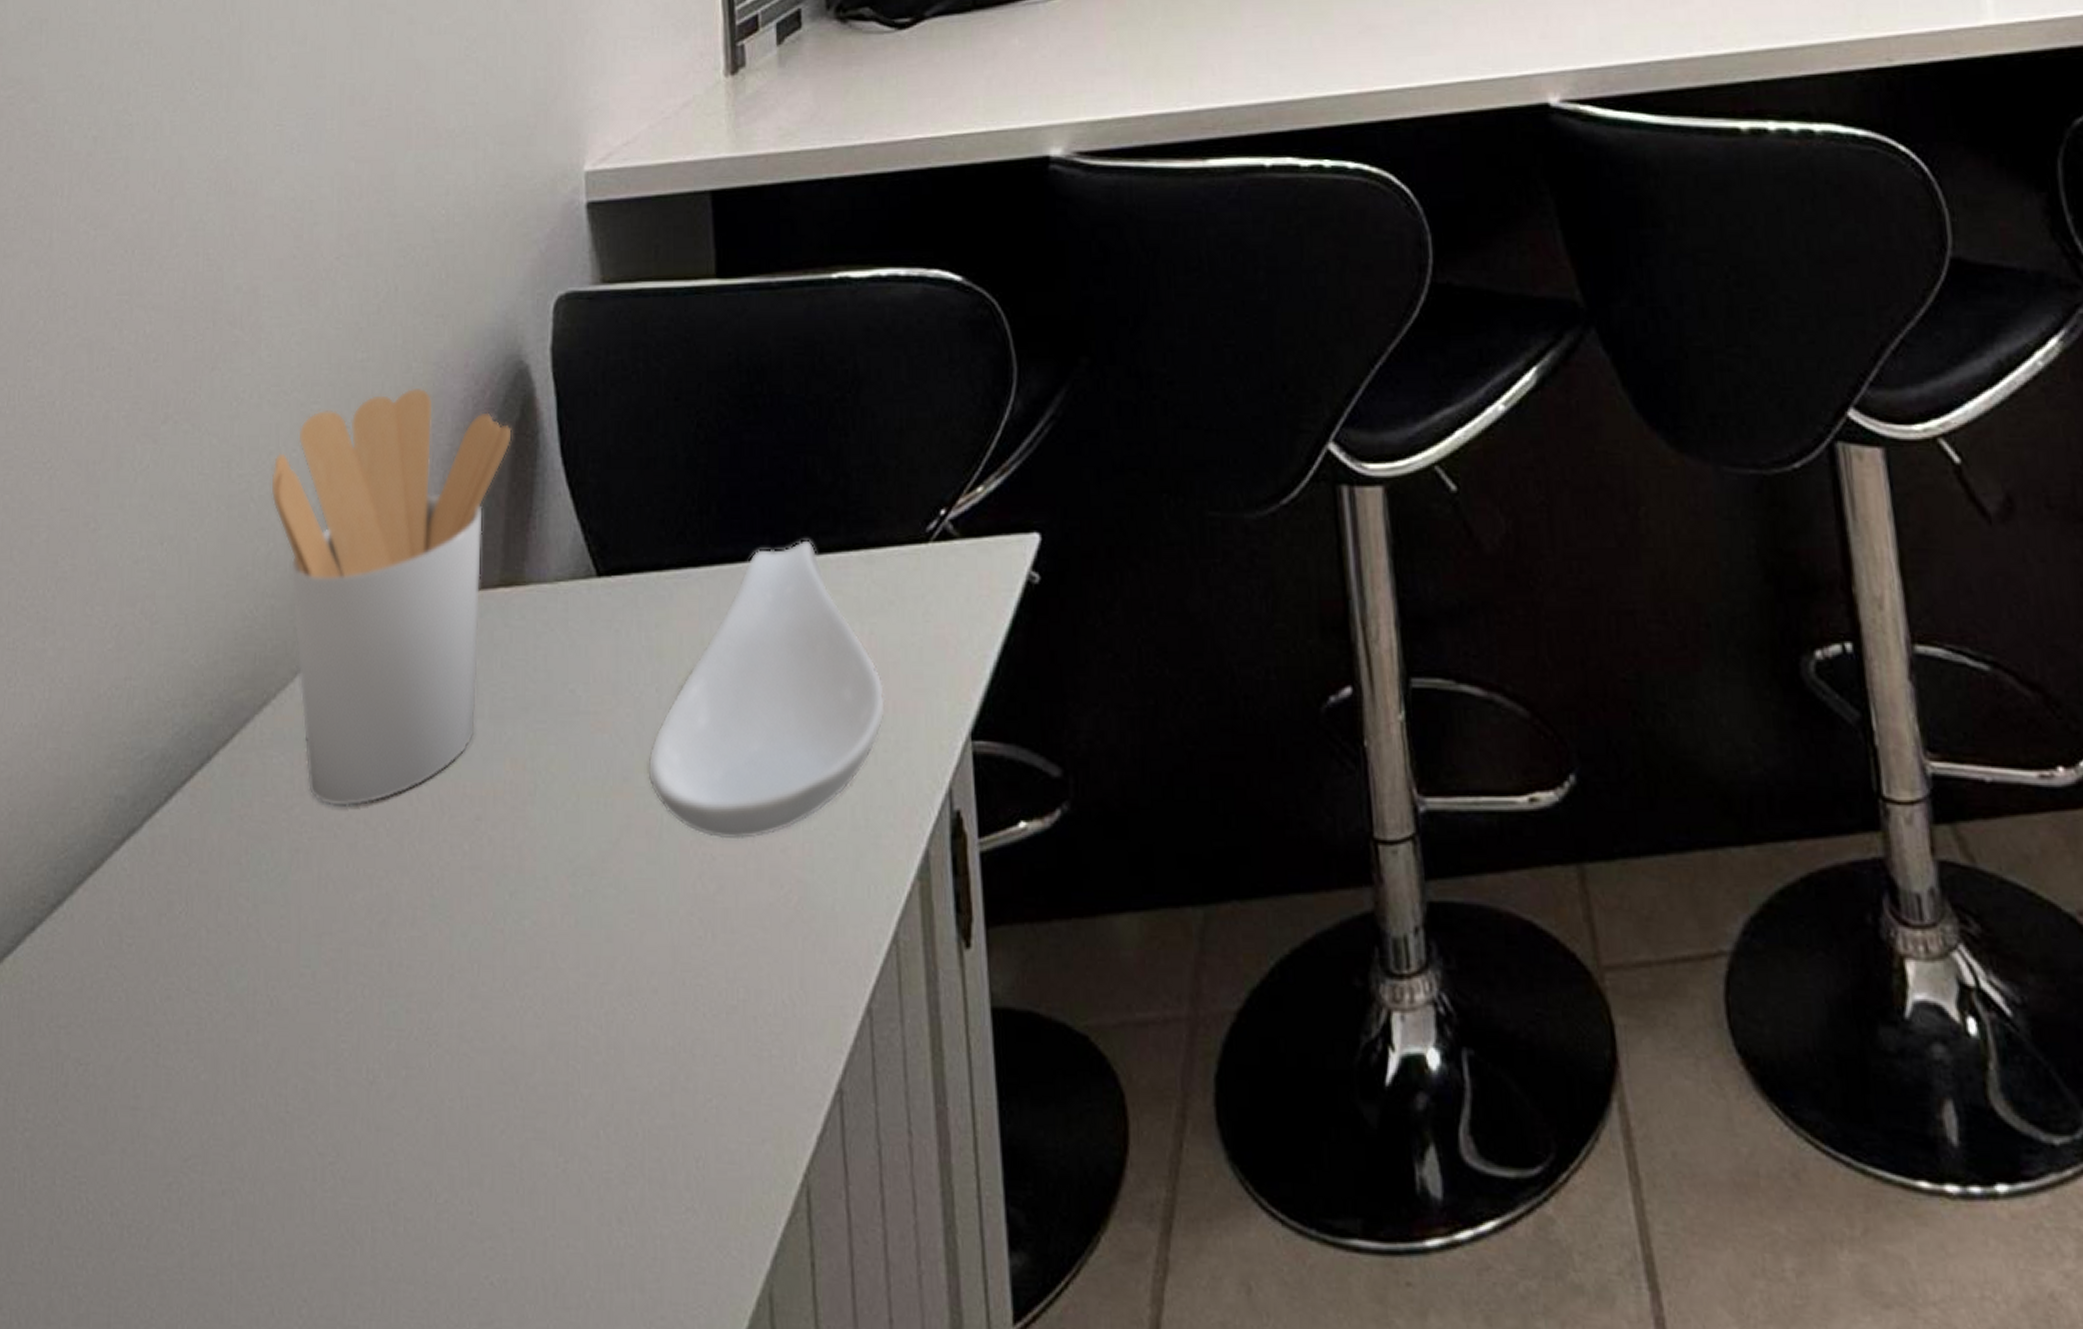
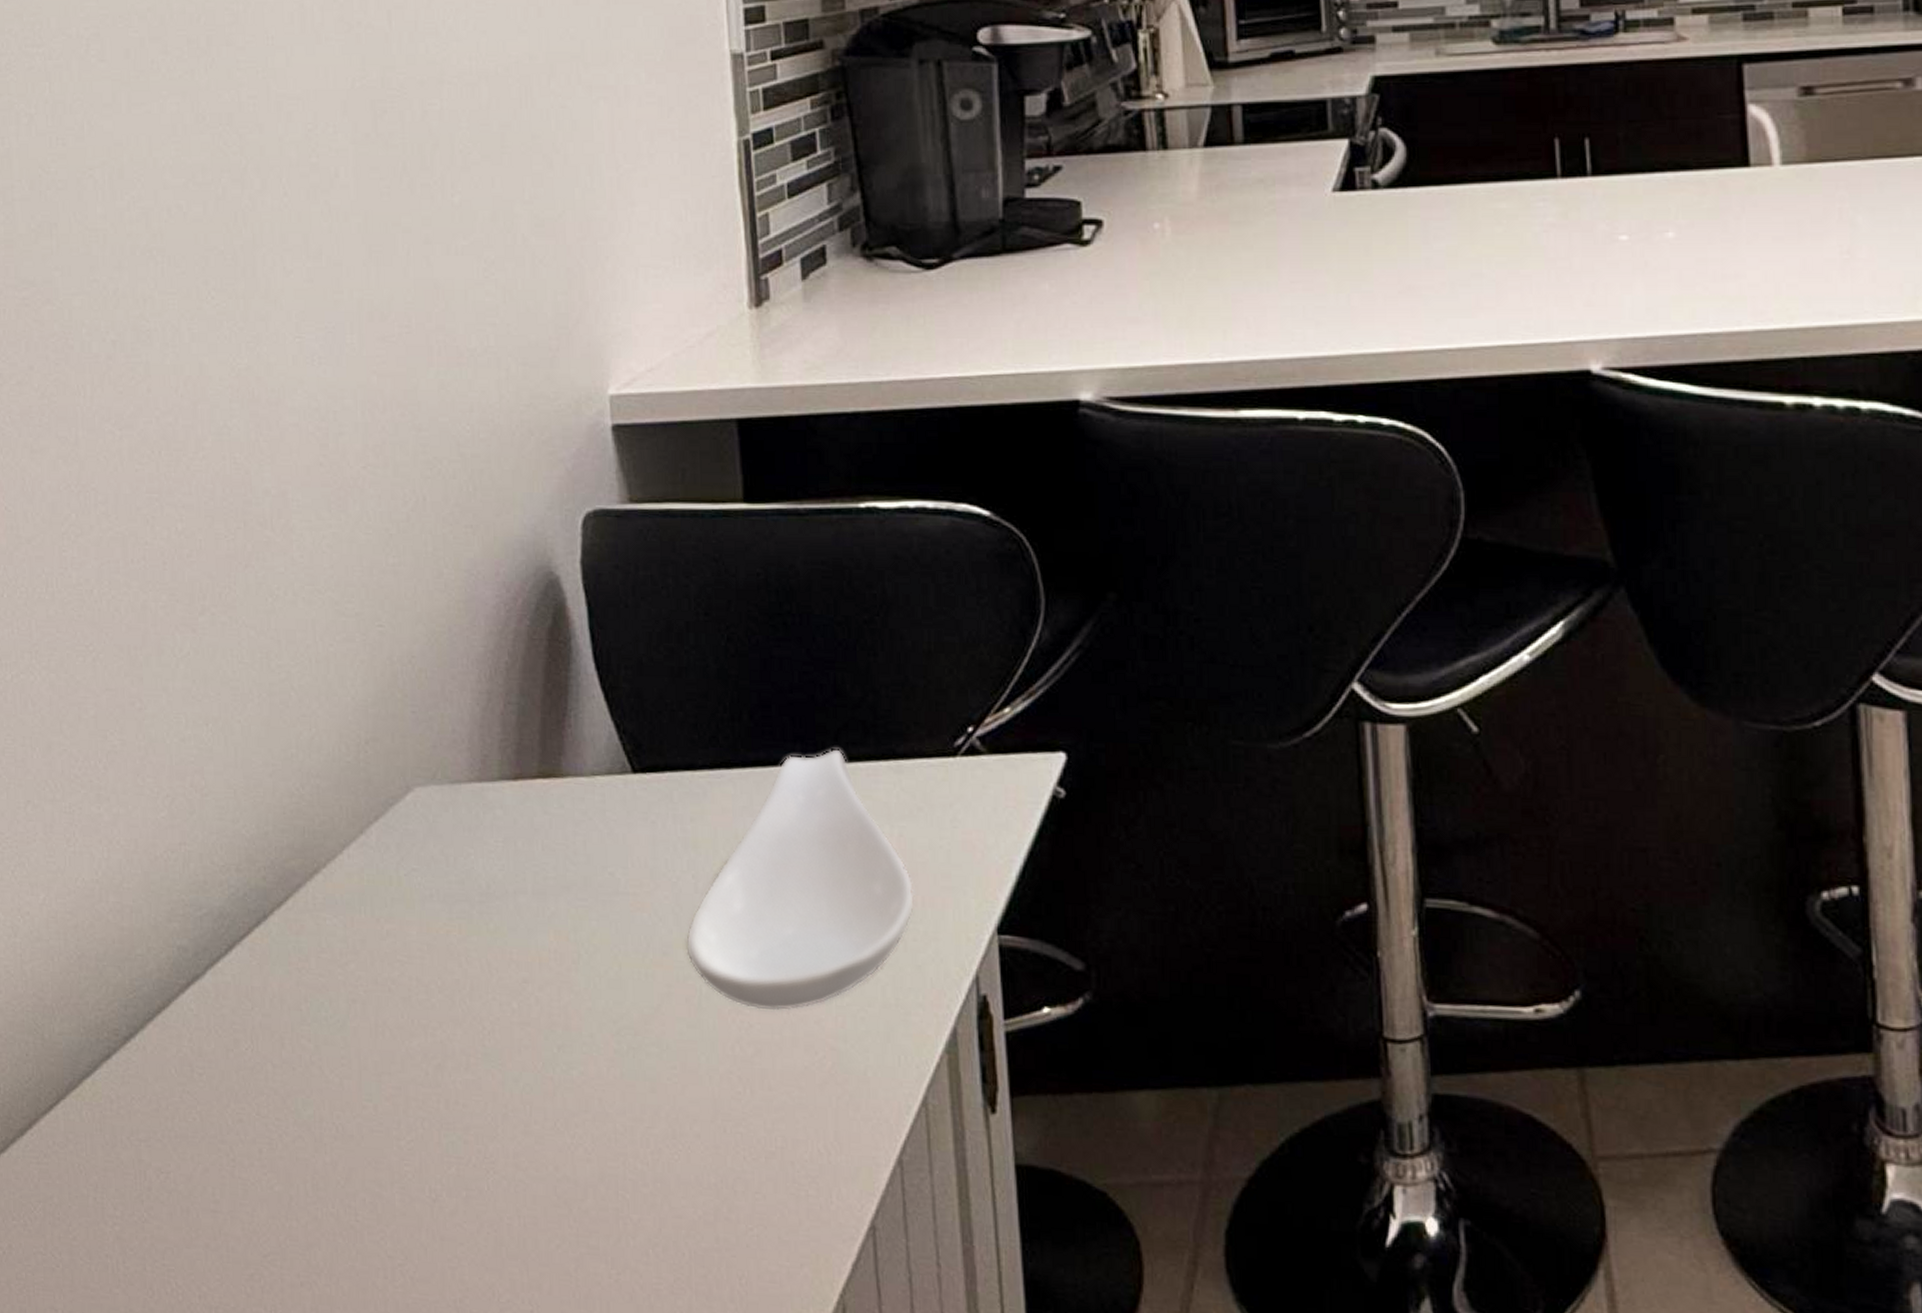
utensil holder: present [270,387,512,807] -> none [309,592,545,966]

